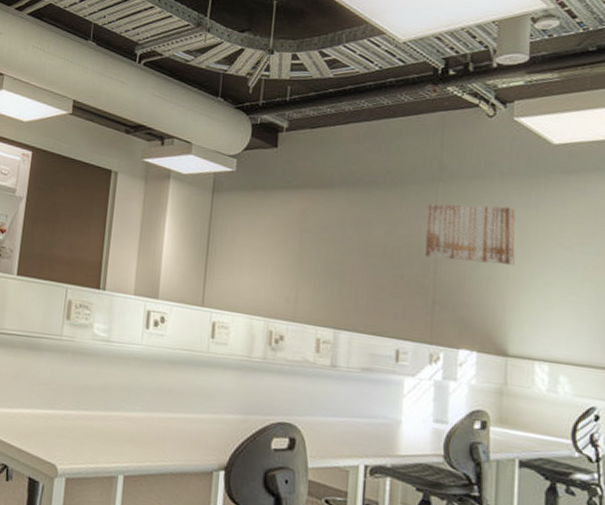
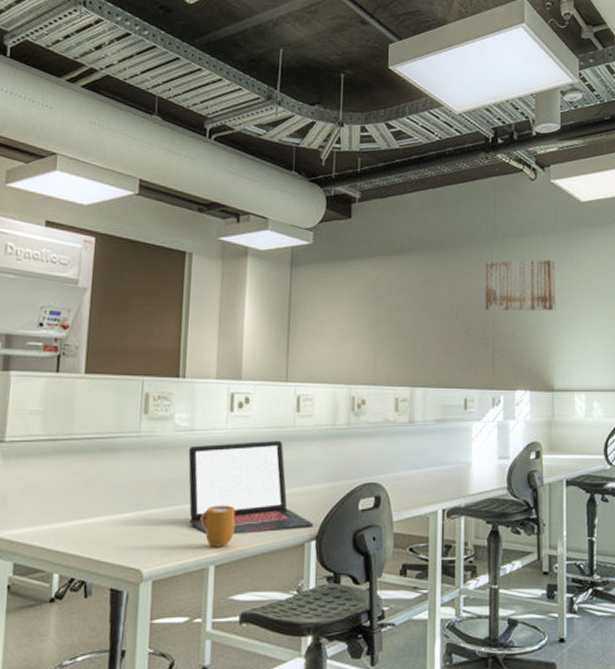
laptop: none [102,356,223,458] -> present [188,440,314,534]
mug: none [112,416,146,459] -> present [200,505,235,548]

